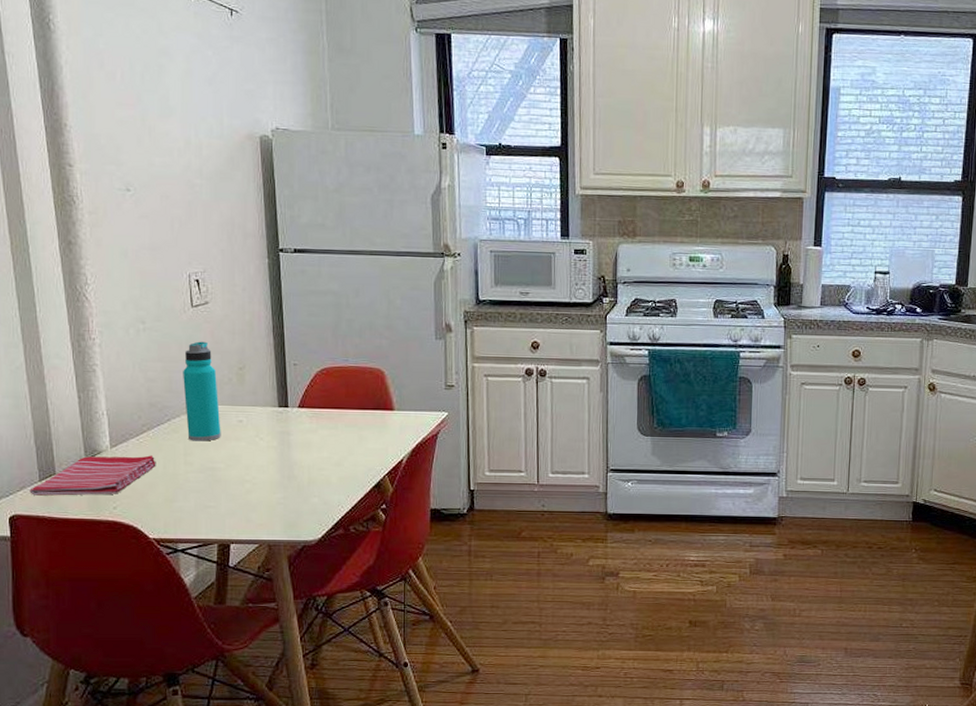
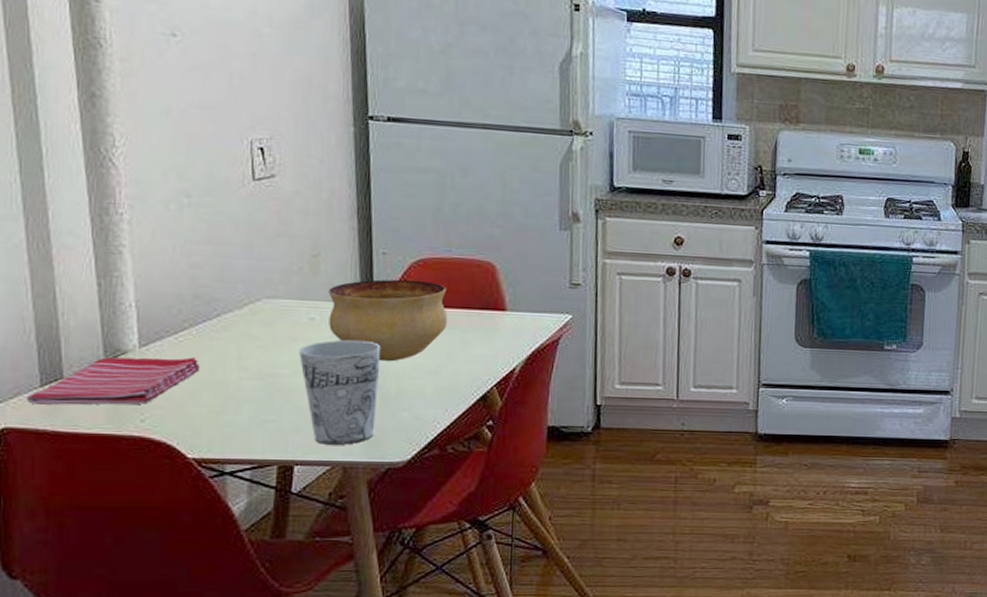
water bottle: present [183,341,221,441] -> none [238,221,287,342]
cup: none [232,438,295,526] -> present [299,339,381,445]
bowl: none [252,386,347,456] -> present [328,279,448,362]

